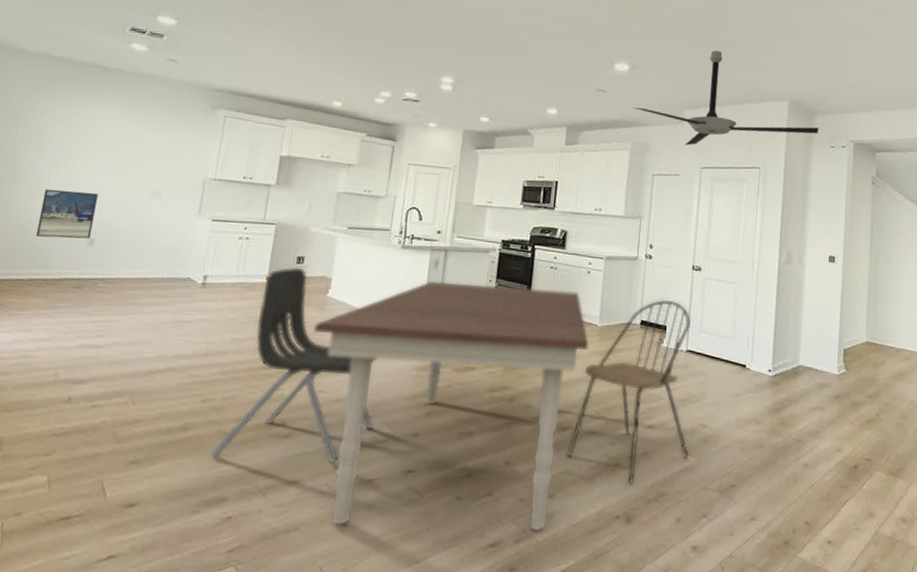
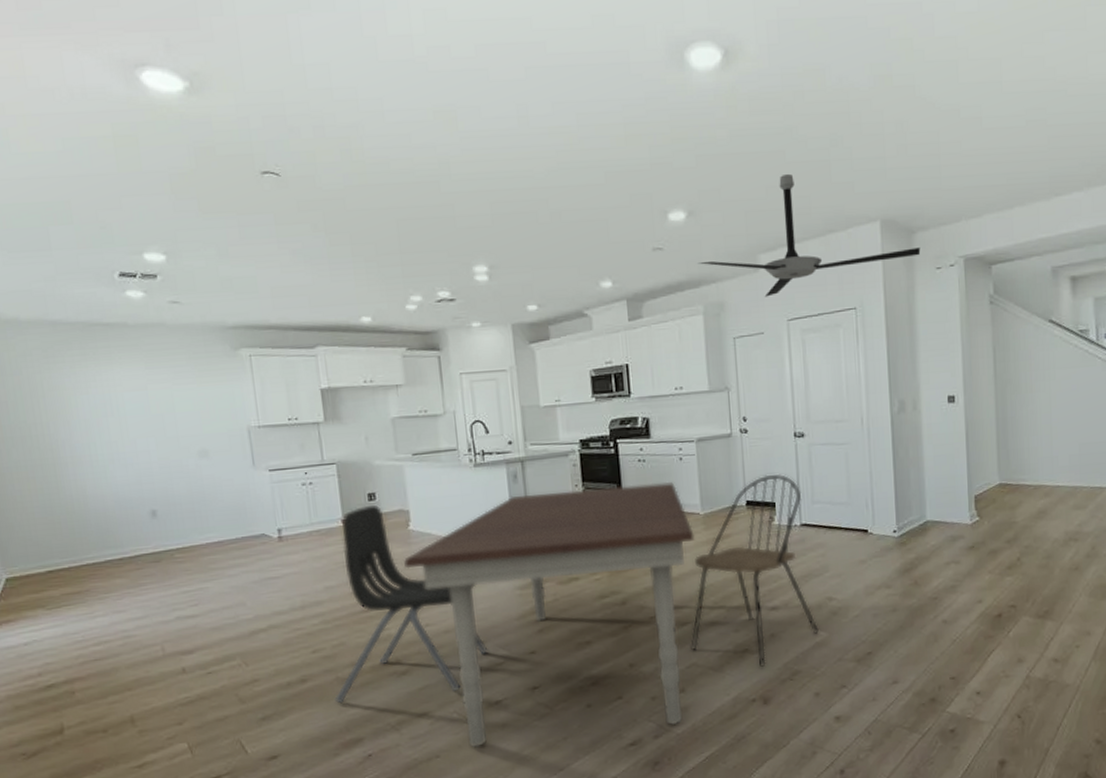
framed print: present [35,188,99,239] -> none [89,462,152,517]

